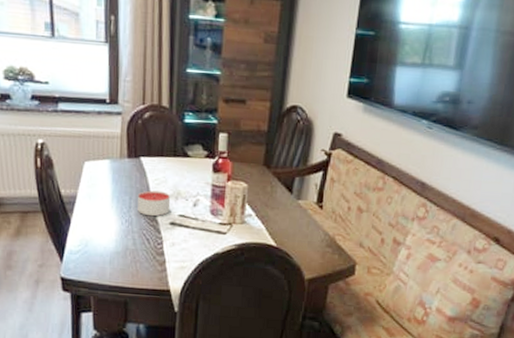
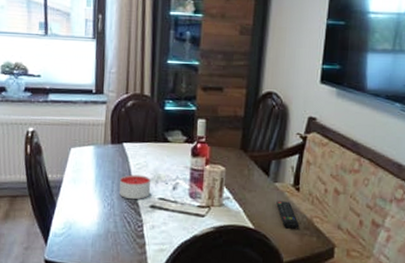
remote control: none [299,218,322,247] -> present [276,201,300,229]

